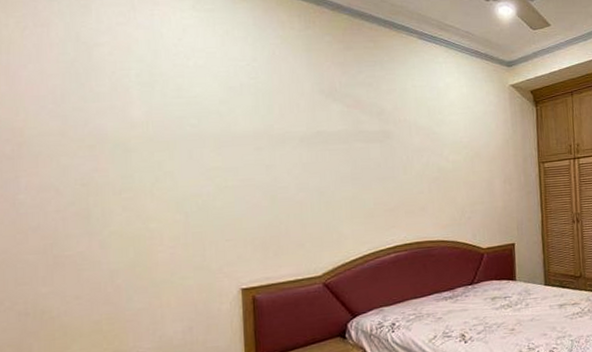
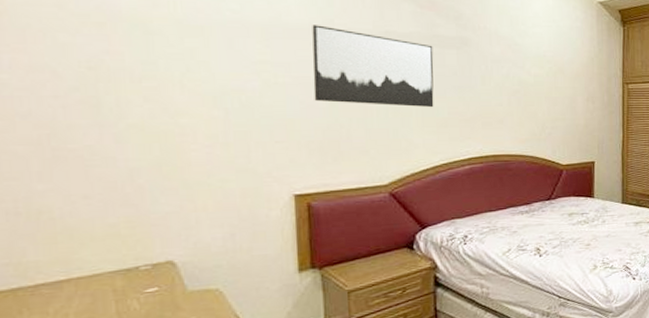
wall art: none [256,131,361,201] -> present [312,25,434,108]

